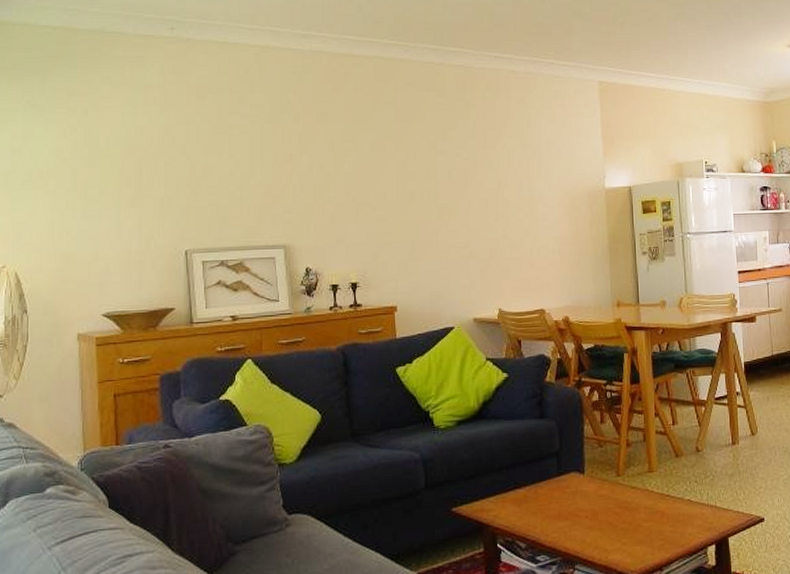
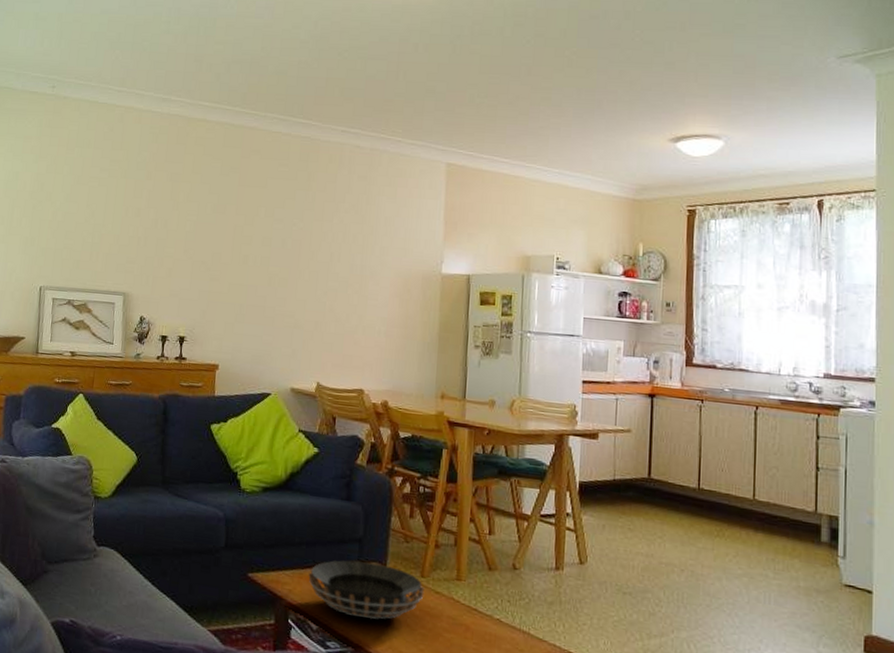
decorative bowl: none [511,472,622,526] -> present [308,560,425,619]

